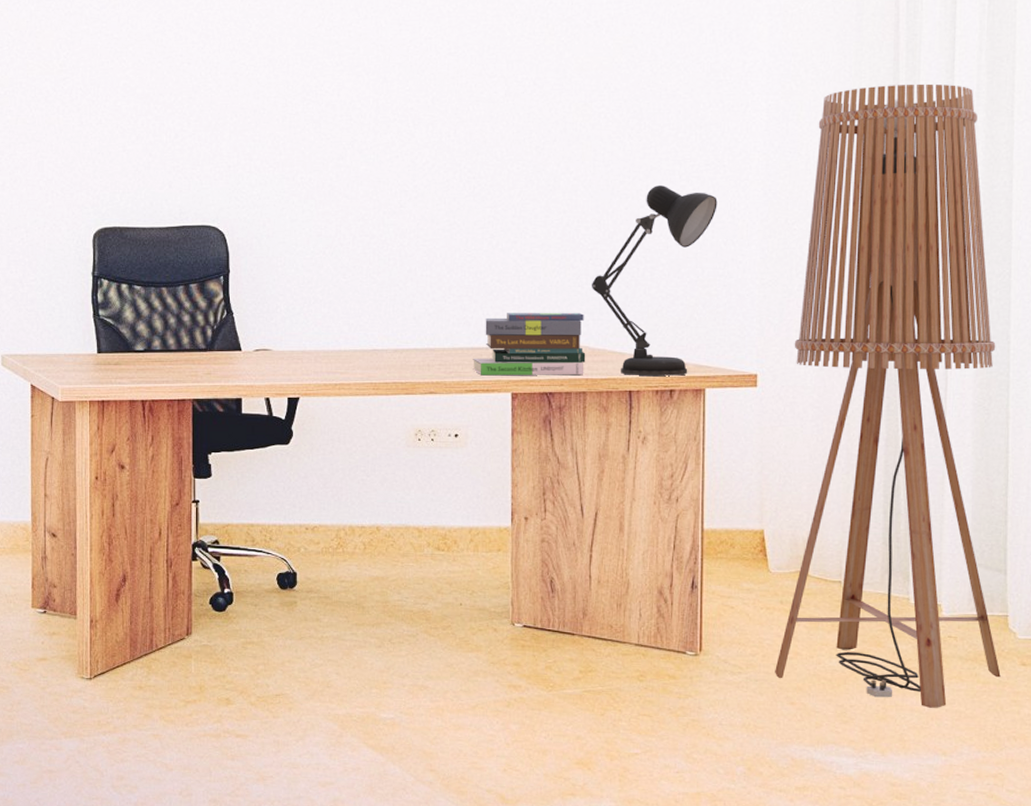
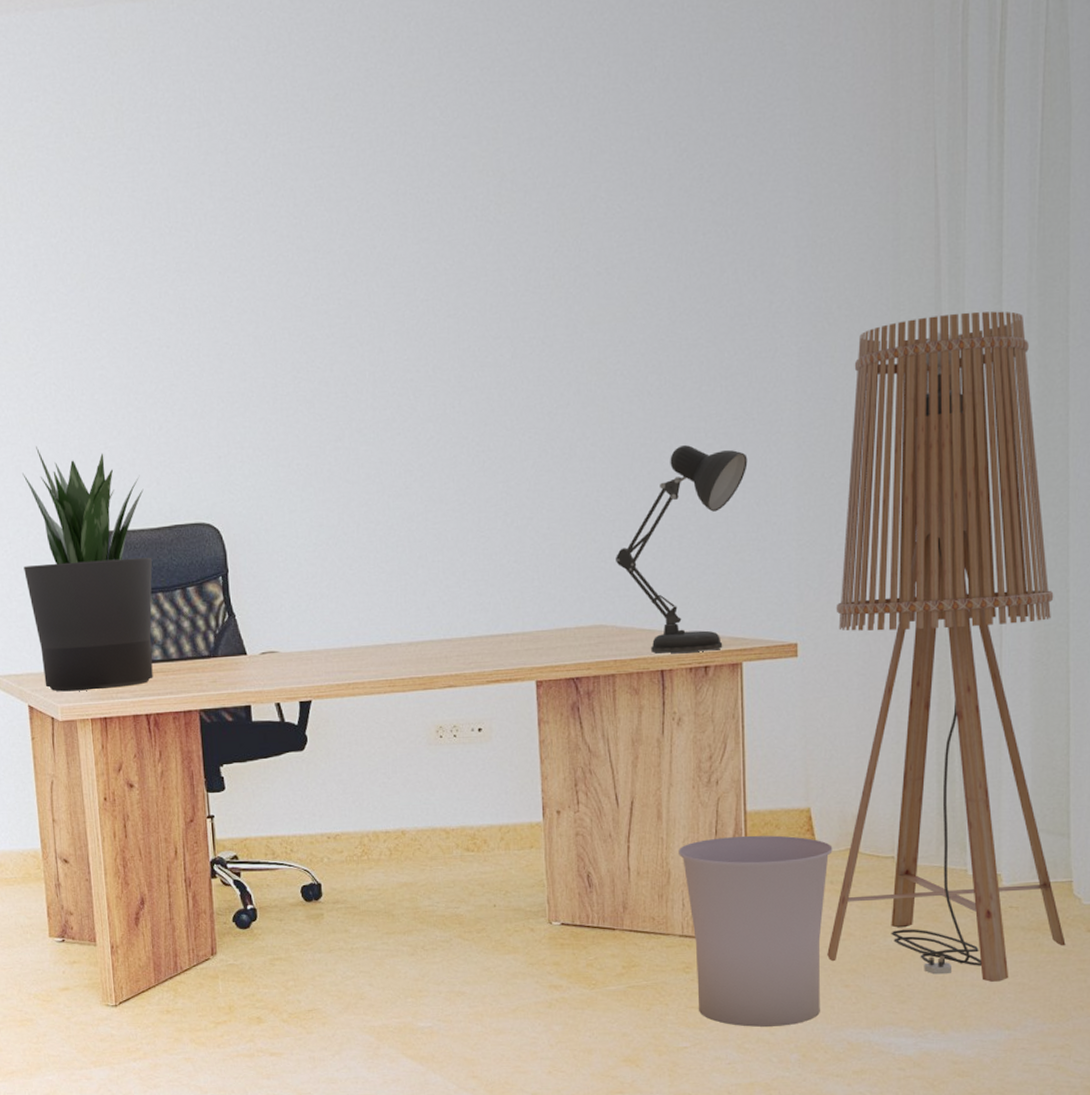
planter: none [38,144,160,374] -> present [22,446,153,692]
books: present [473,312,586,376] -> none [493,589,613,664]
waste bin: none [638,552,784,739] -> present [678,835,833,1027]

